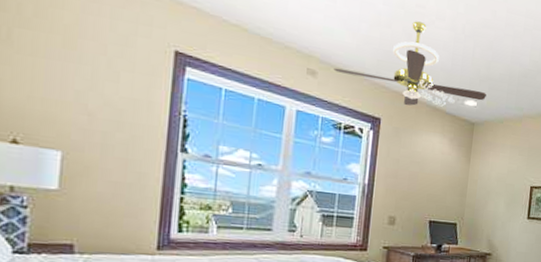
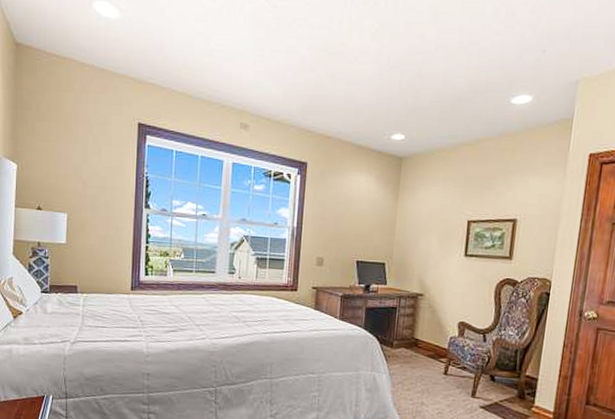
ceiling fan: present [333,21,486,107] -> none [263,60,415,148]

